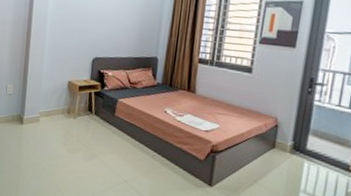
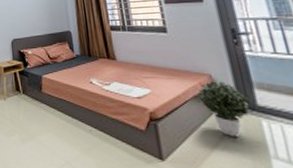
potted plant: none [258,123,302,173] -> present [198,81,253,137]

